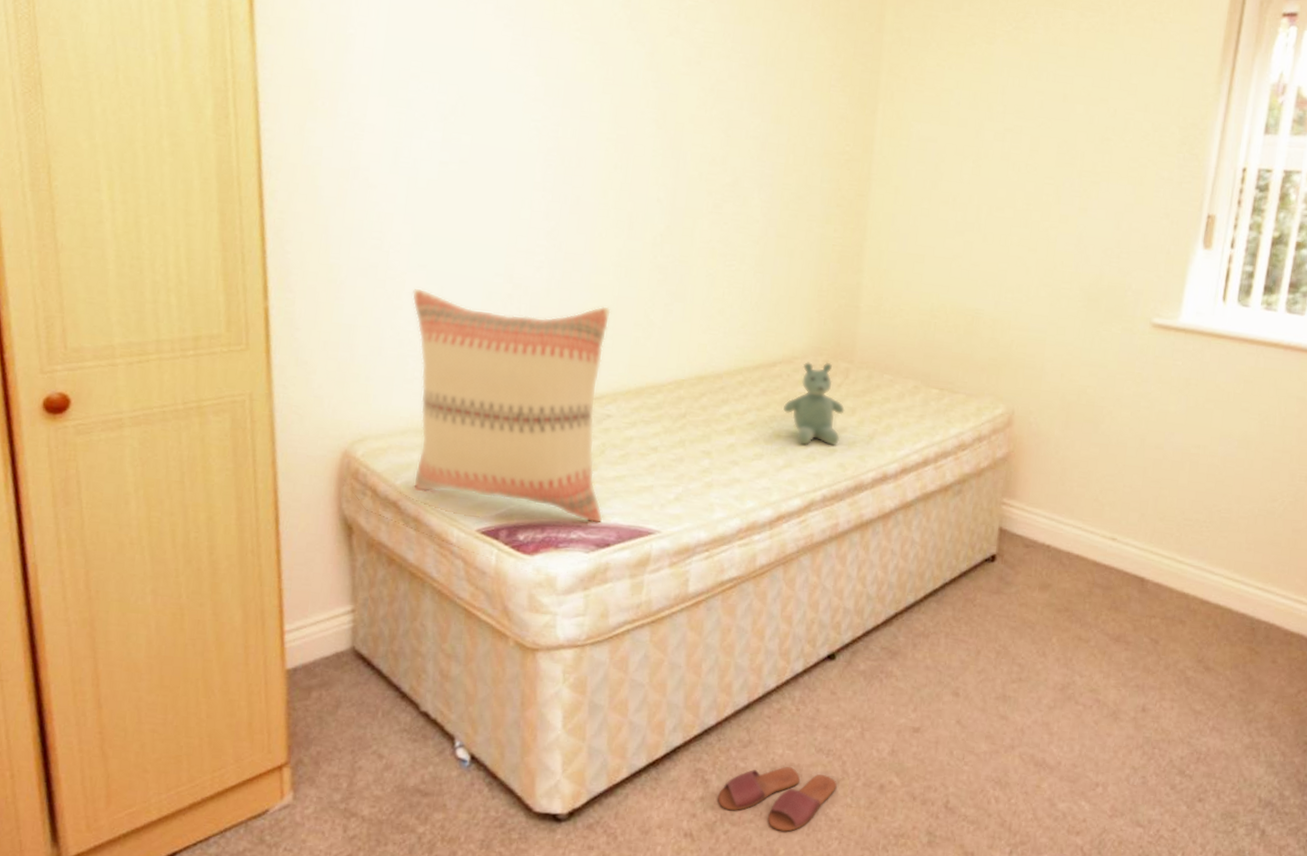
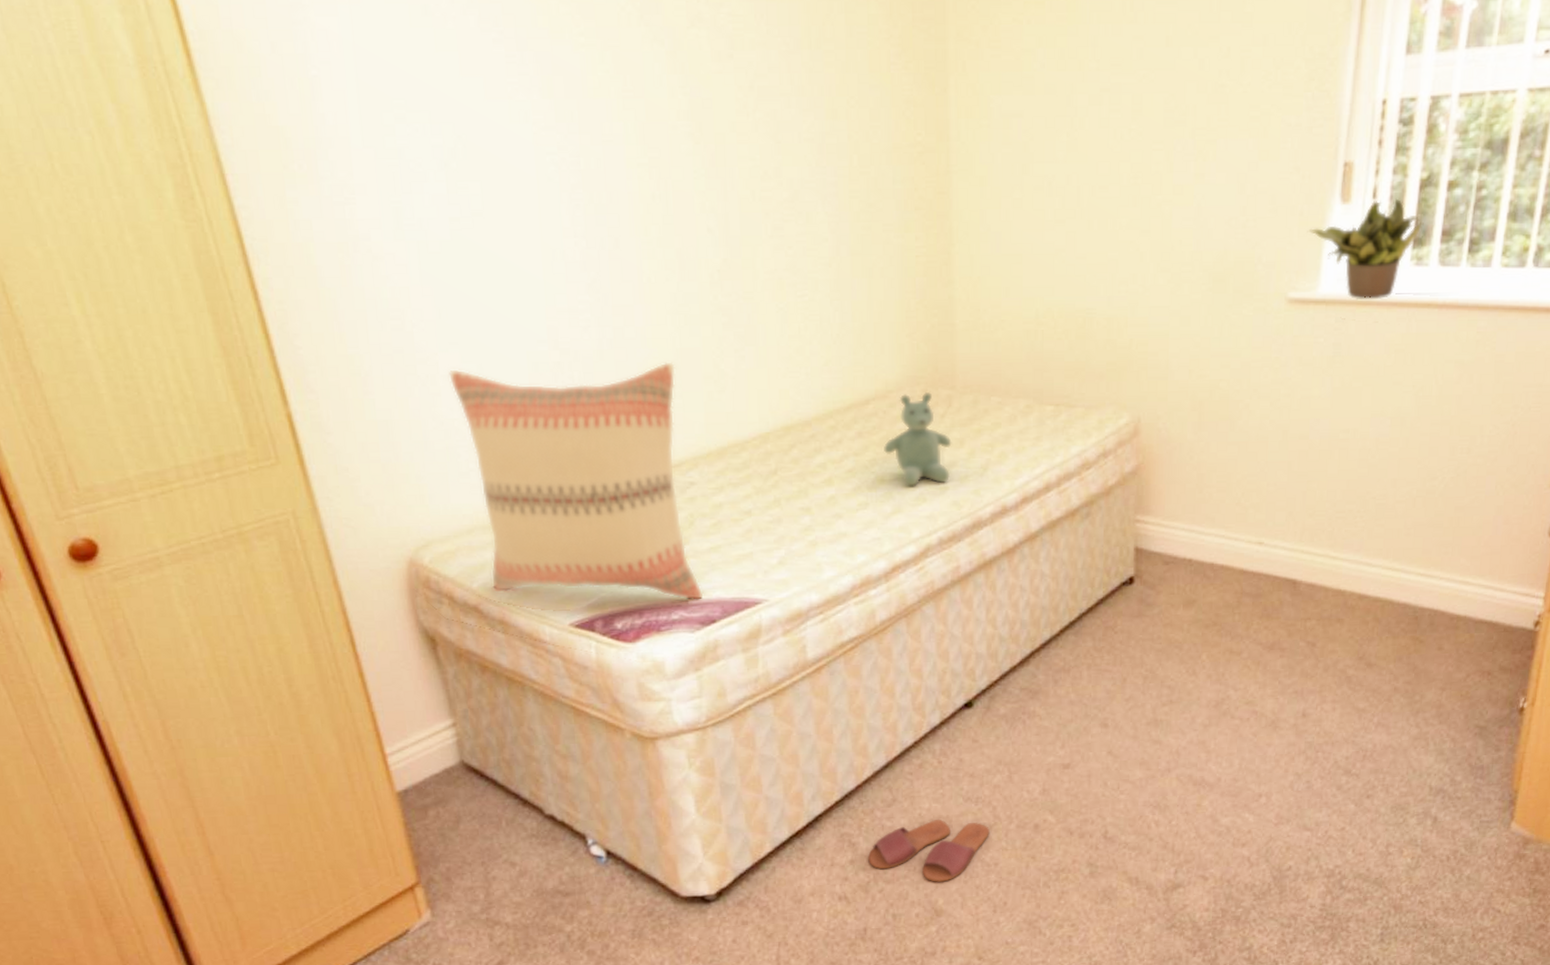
potted plant: none [1172,249,1274,335] -> present [1307,198,1424,301]

